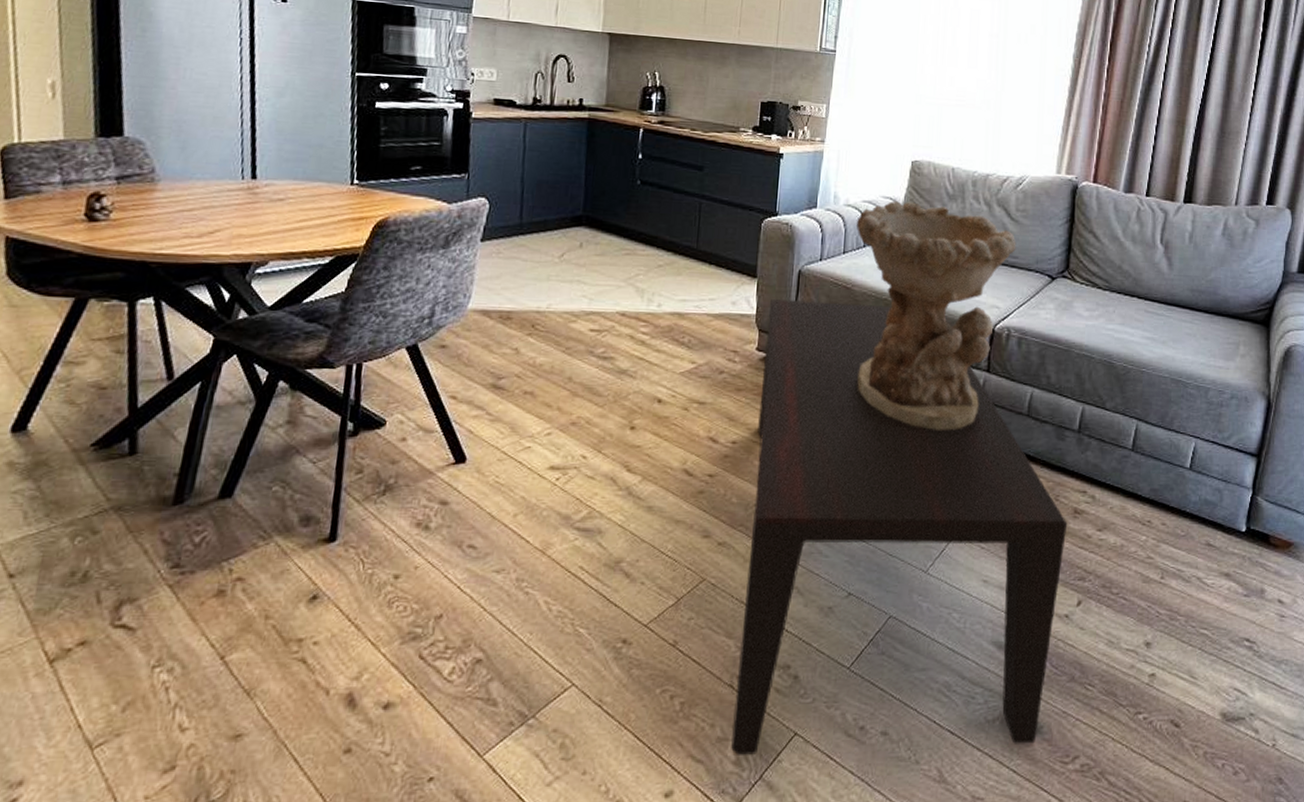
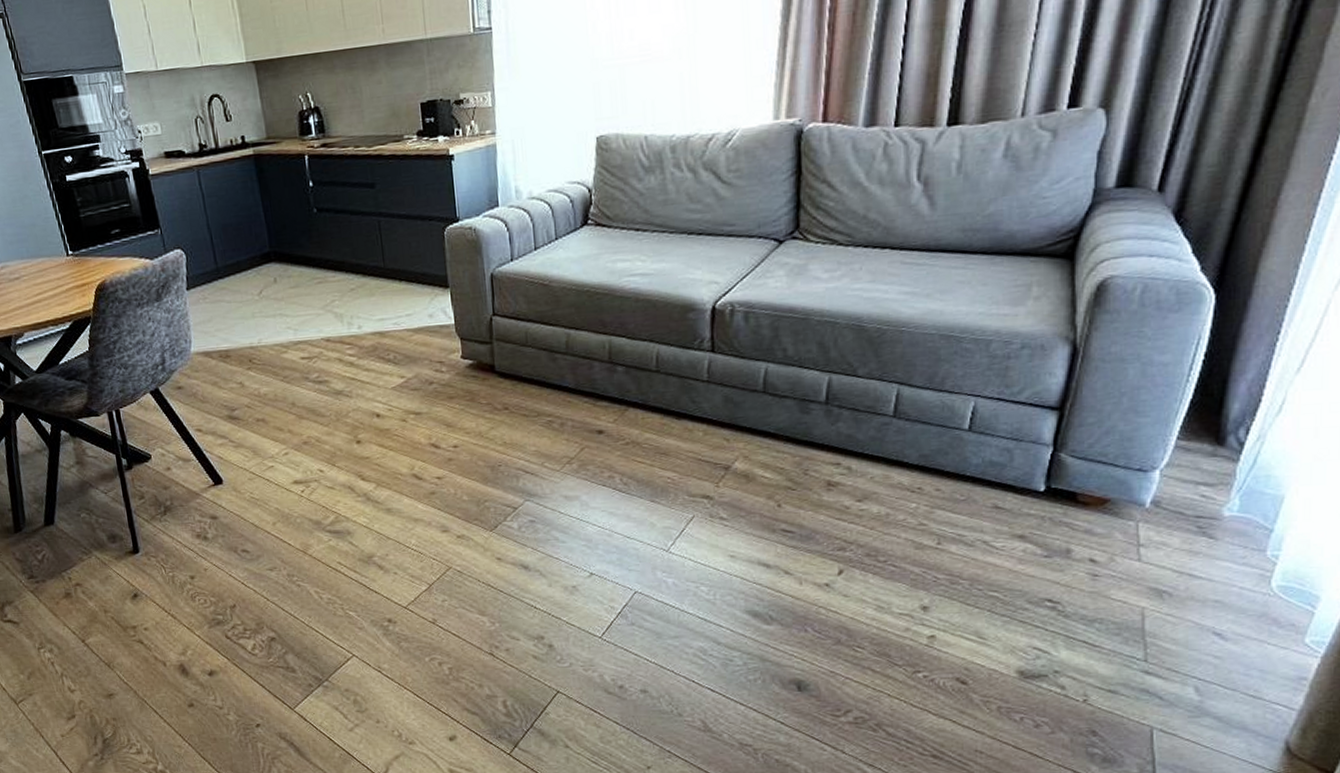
coffee table: present [731,299,1068,755] -> none [467,297,821,709]
decorative bowl: present [856,201,1016,430] -> none [543,181,732,417]

